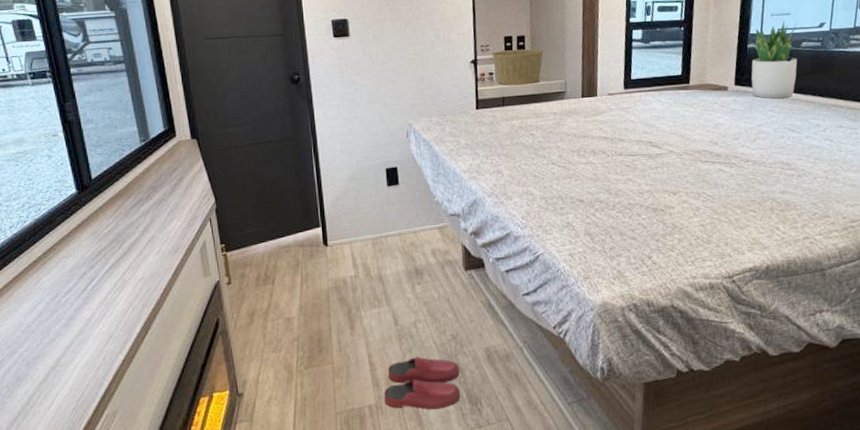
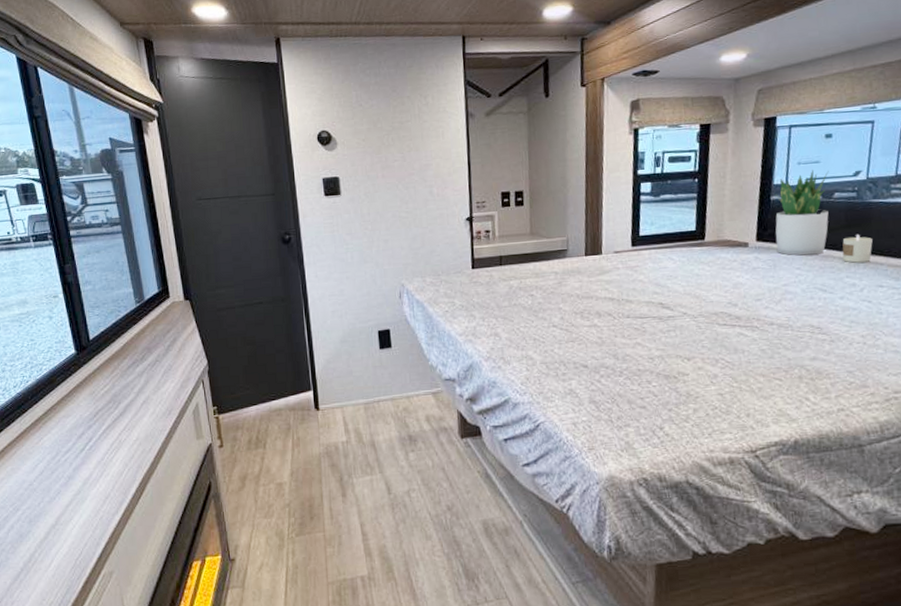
slippers: present [384,356,461,410] -> none [377,527,457,584]
basket: present [491,49,544,86] -> none [487,204,544,244]
candle: none [808,80,834,106] -> present [842,235,873,263]

